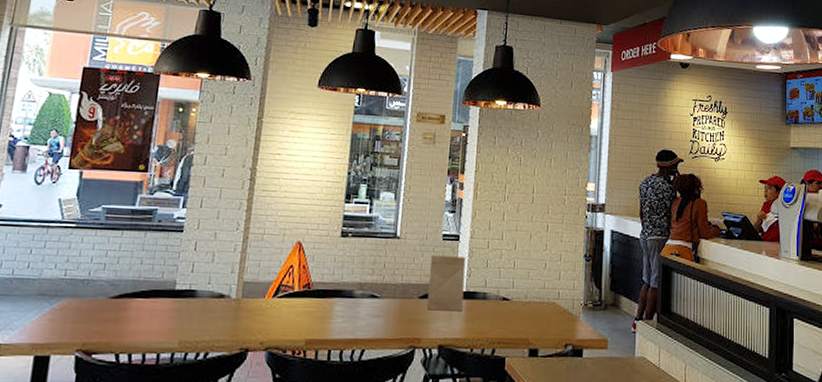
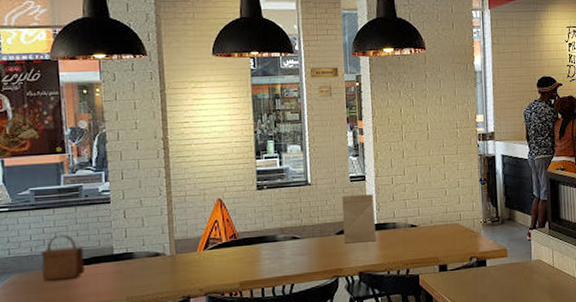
handbag: none [94,261,145,312] -> present [41,235,85,281]

